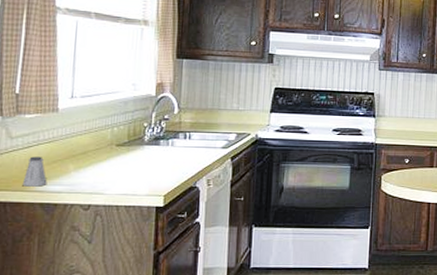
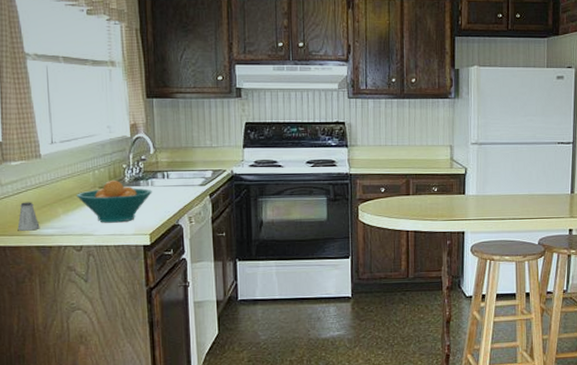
fruit bowl: none [90,138,172,182] -> present [76,179,152,223]

